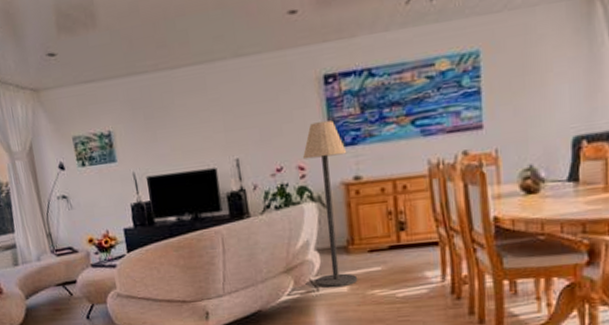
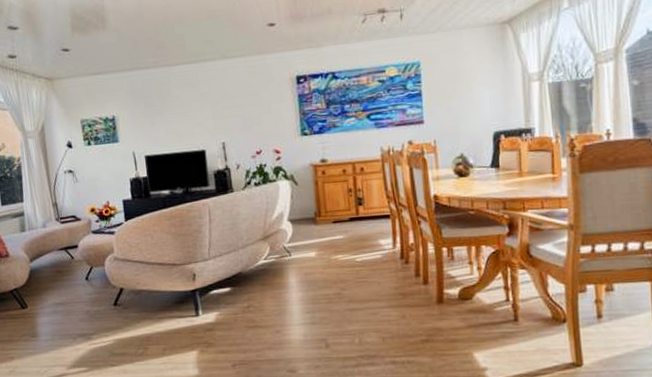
floor lamp: present [302,120,358,288] -> none [278,113,324,253]

